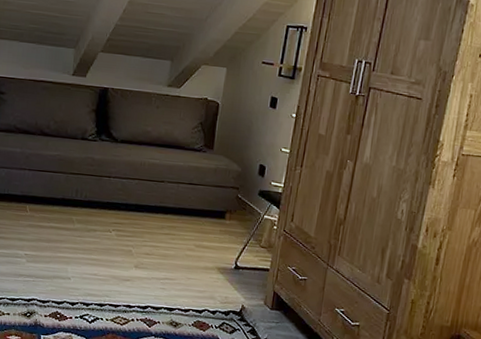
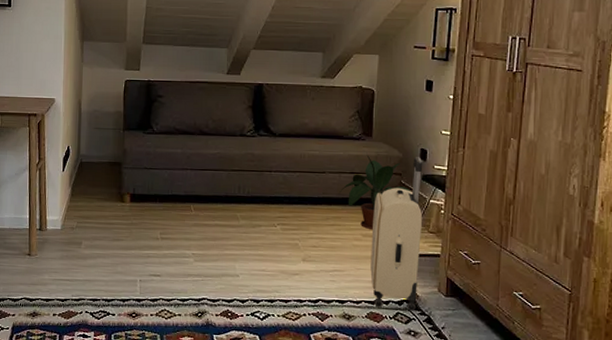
potted plant: none [176,167,247,241] -> present [339,155,411,229]
suitcase: none [200,172,261,322] -> present [370,157,423,311]

